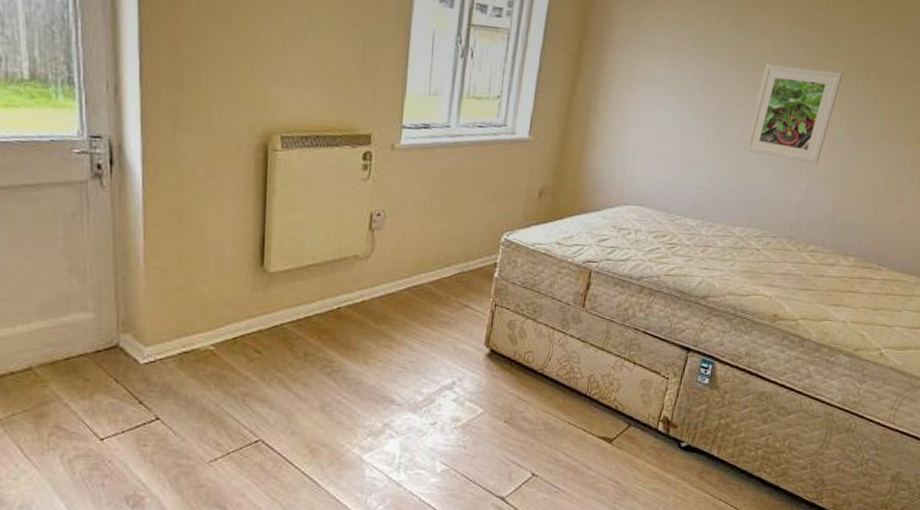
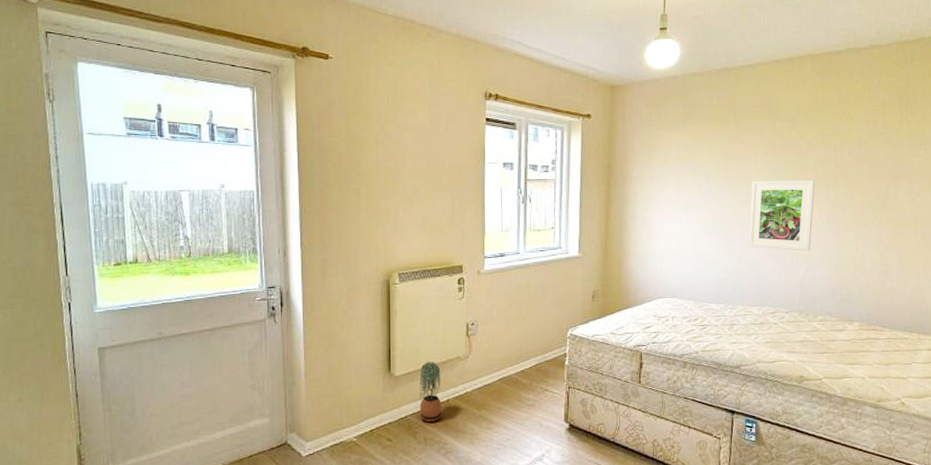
potted plant: none [300,258,331,333] -> present [419,362,442,422]

